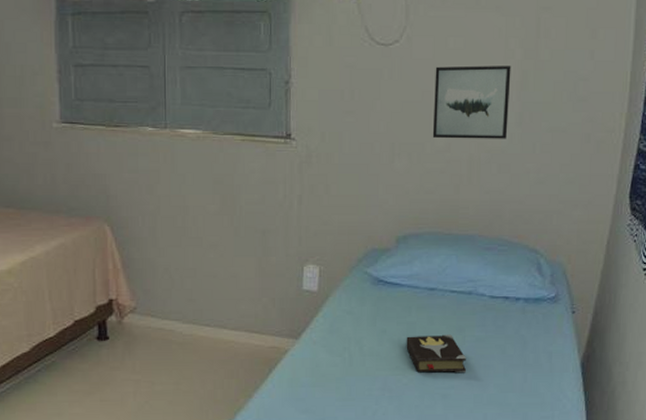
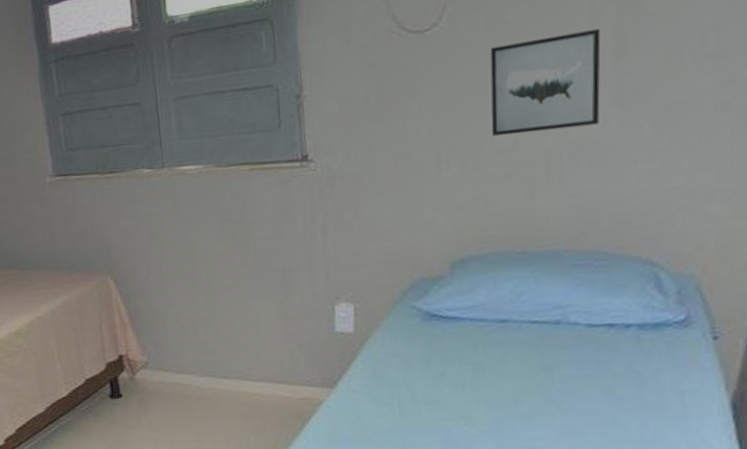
hardback book: present [406,334,467,374] -> none [472,374,559,422]

